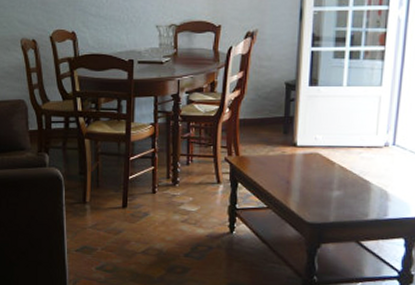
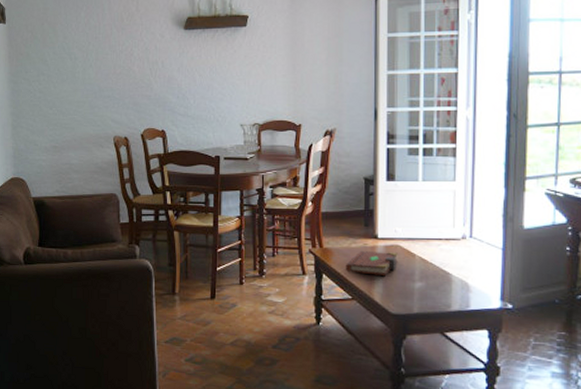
book: none [262,159,317,184] -> present [346,251,398,276]

